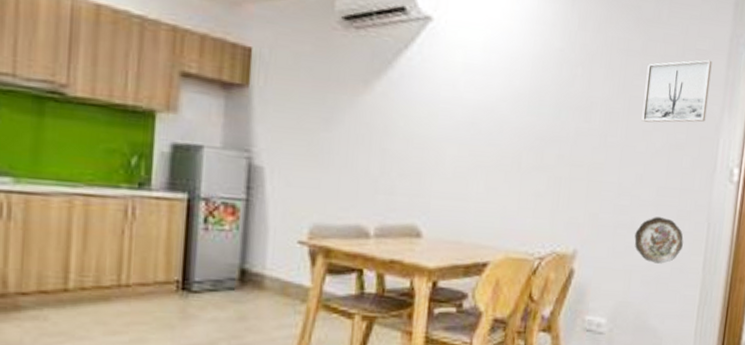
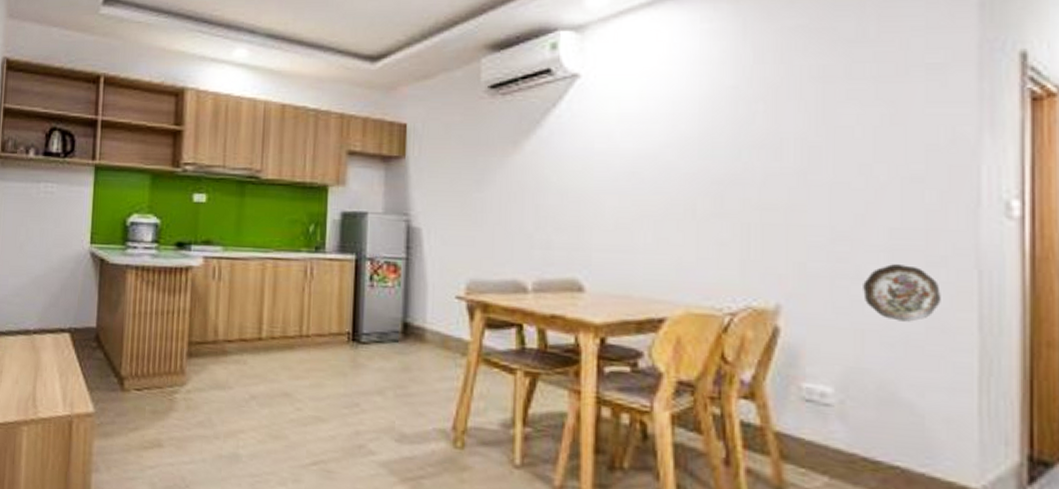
wall art: present [641,59,712,123] -> none [854,73,954,154]

